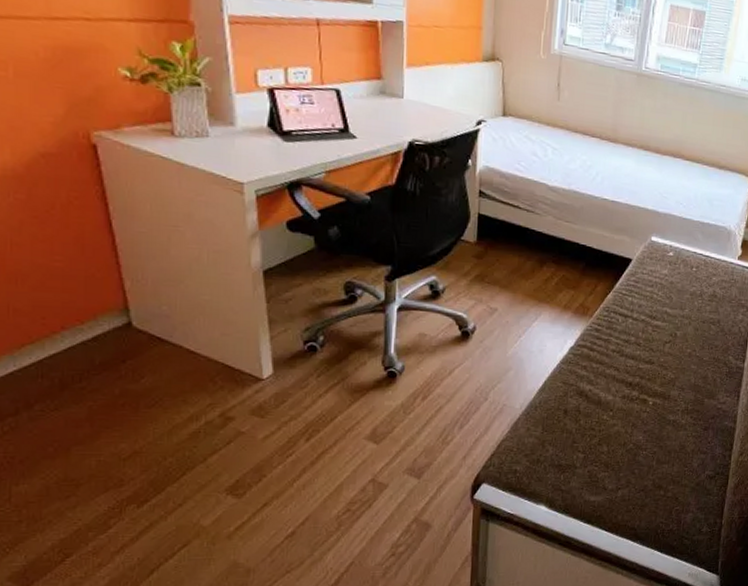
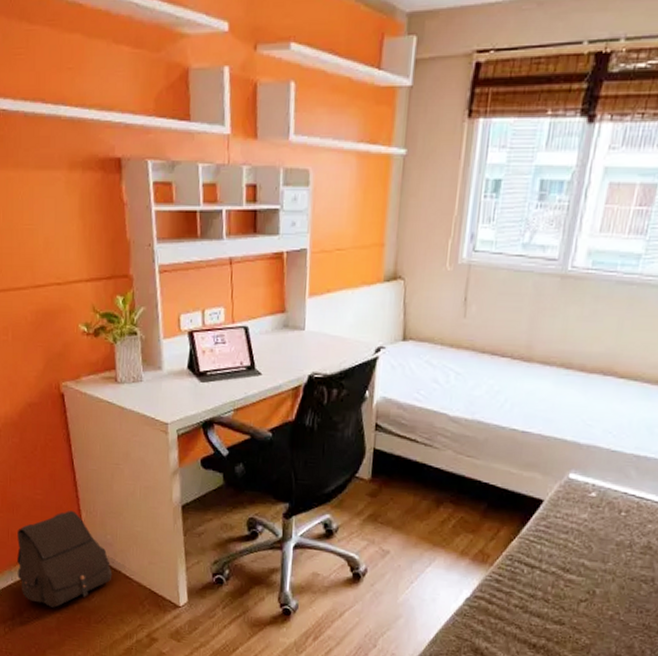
satchel: none [23,278,171,395] -> present [17,510,113,608]

